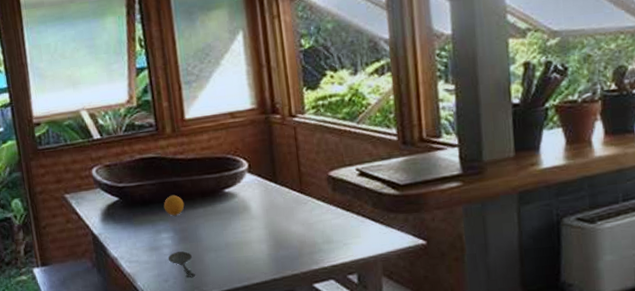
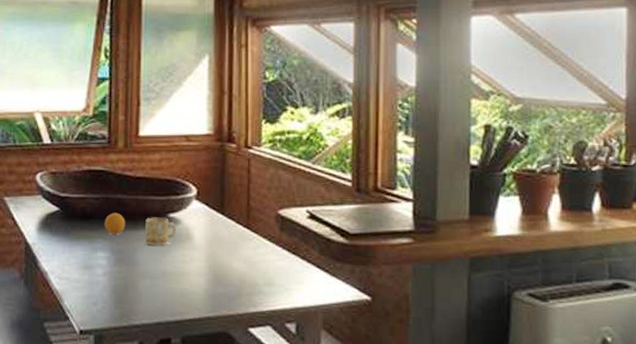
spoon: present [168,251,196,278] -> none [100,273,127,305]
mug: none [203,193,234,221] -> present [145,217,177,246]

